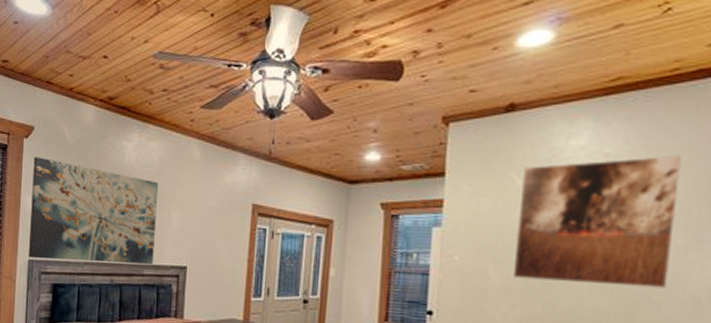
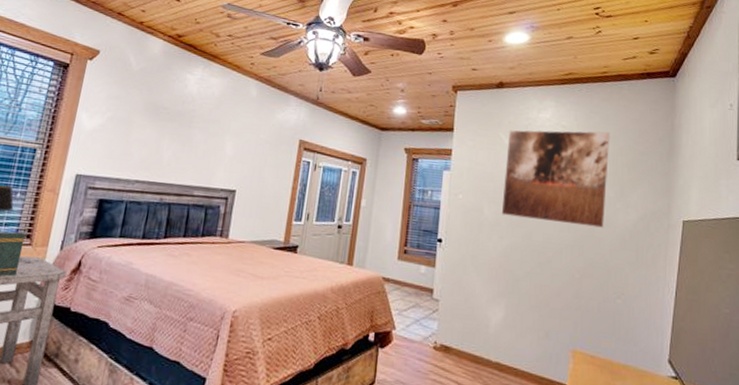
wall art: present [28,157,159,265] -> none [76,78,217,187]

